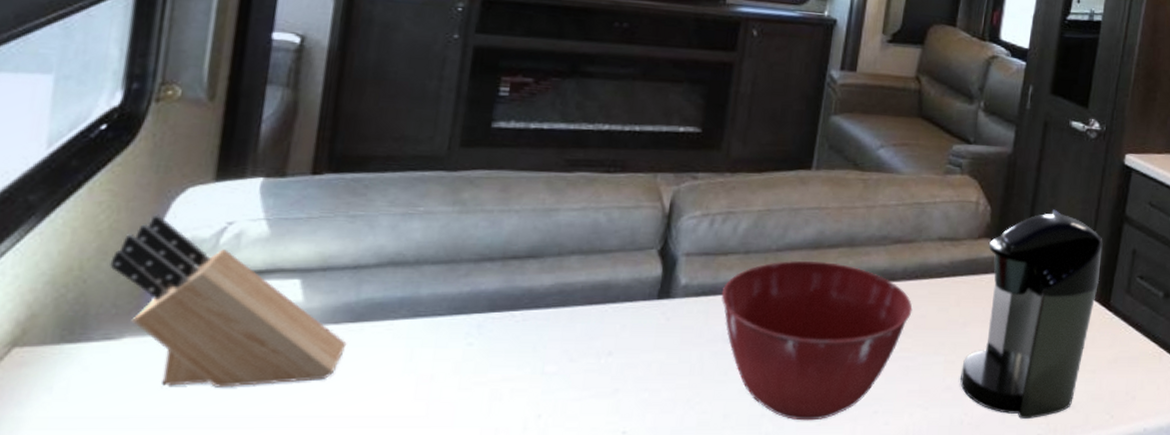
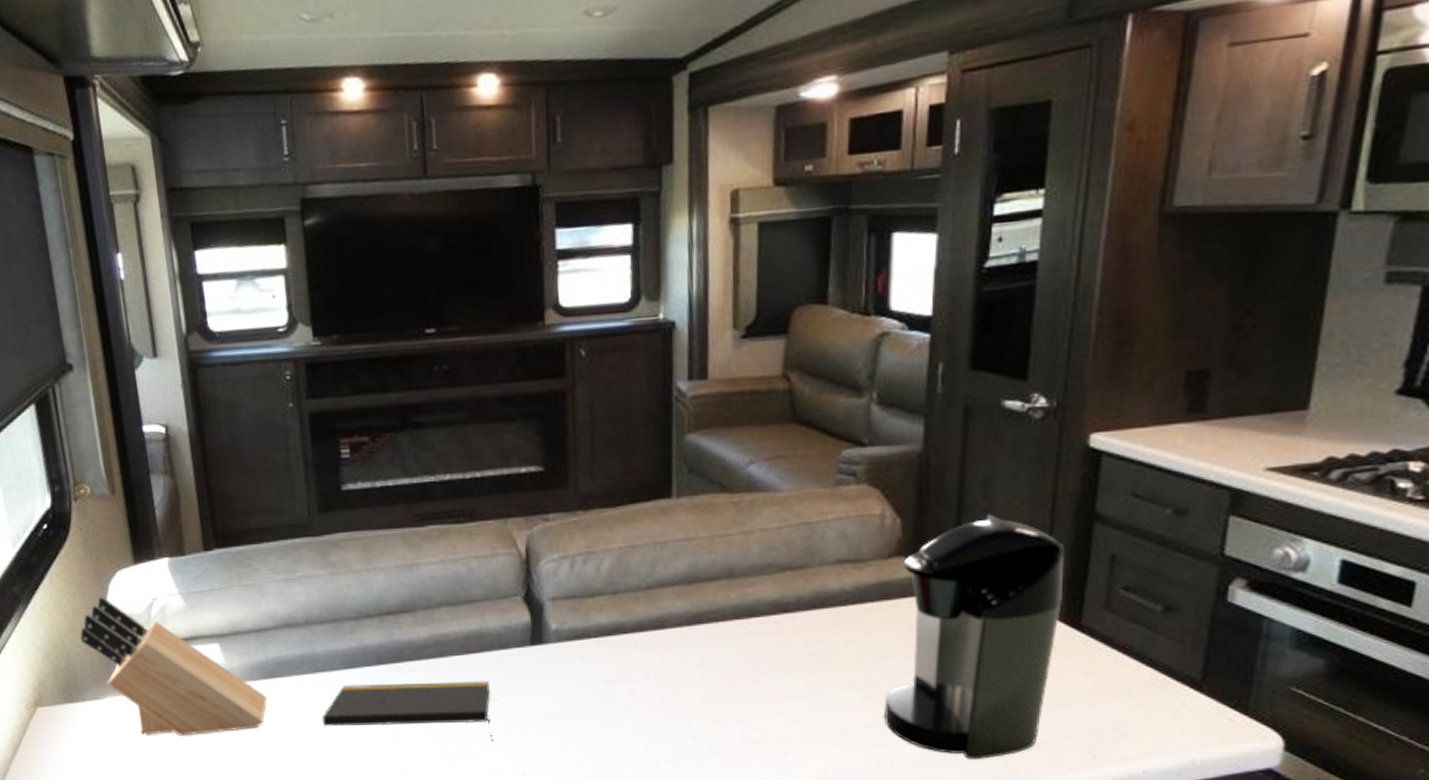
notepad: none [408,332,609,398] -> present [322,681,494,741]
mixing bowl: present [721,260,913,421] -> none [595,596,814,762]

